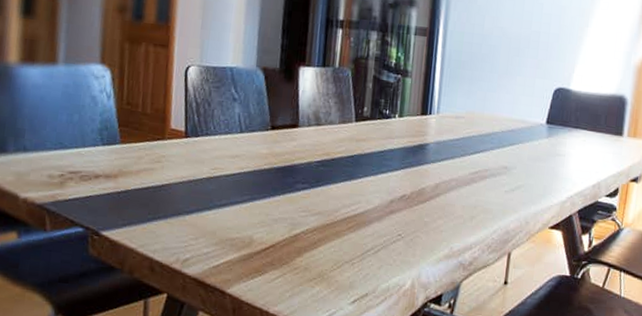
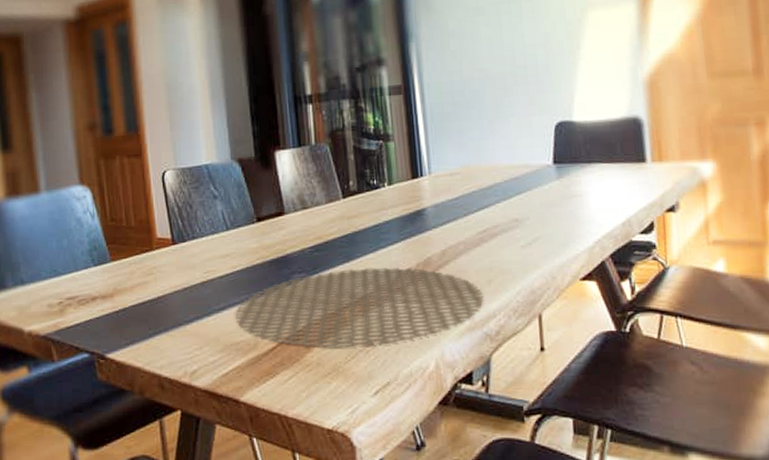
place mat: none [234,186,465,260] -> present [235,267,484,348]

